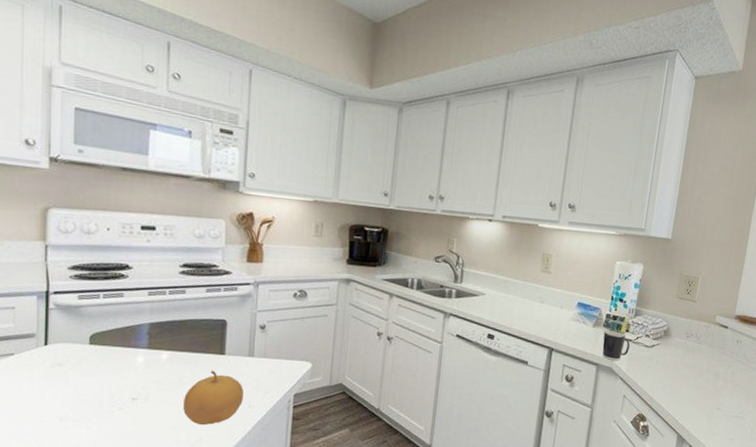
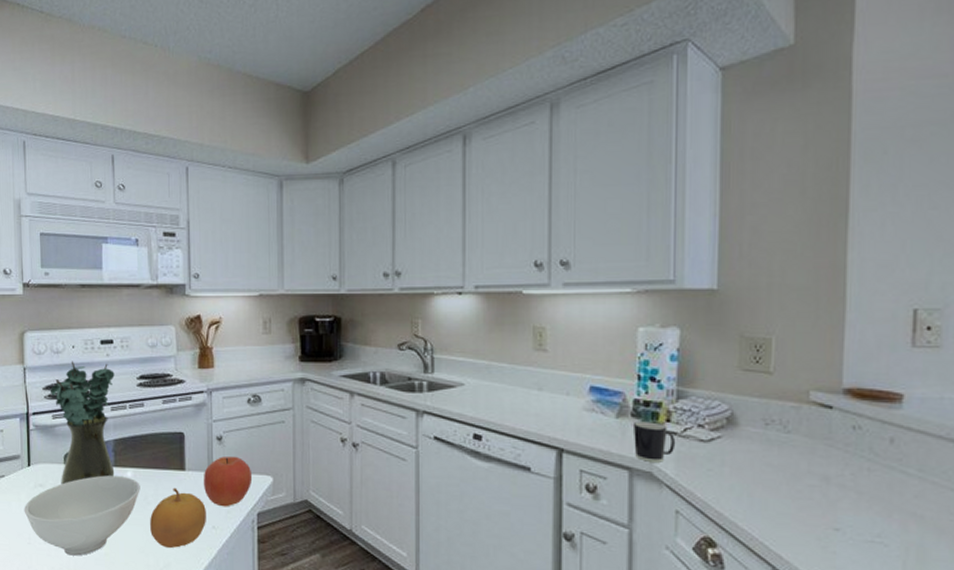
bowl: none [37,357,176,433] -> present [24,475,140,556]
vase: none [76,243,155,365] -> present [50,361,115,485]
fruit: none [242,343,293,389] -> present [203,456,253,507]

